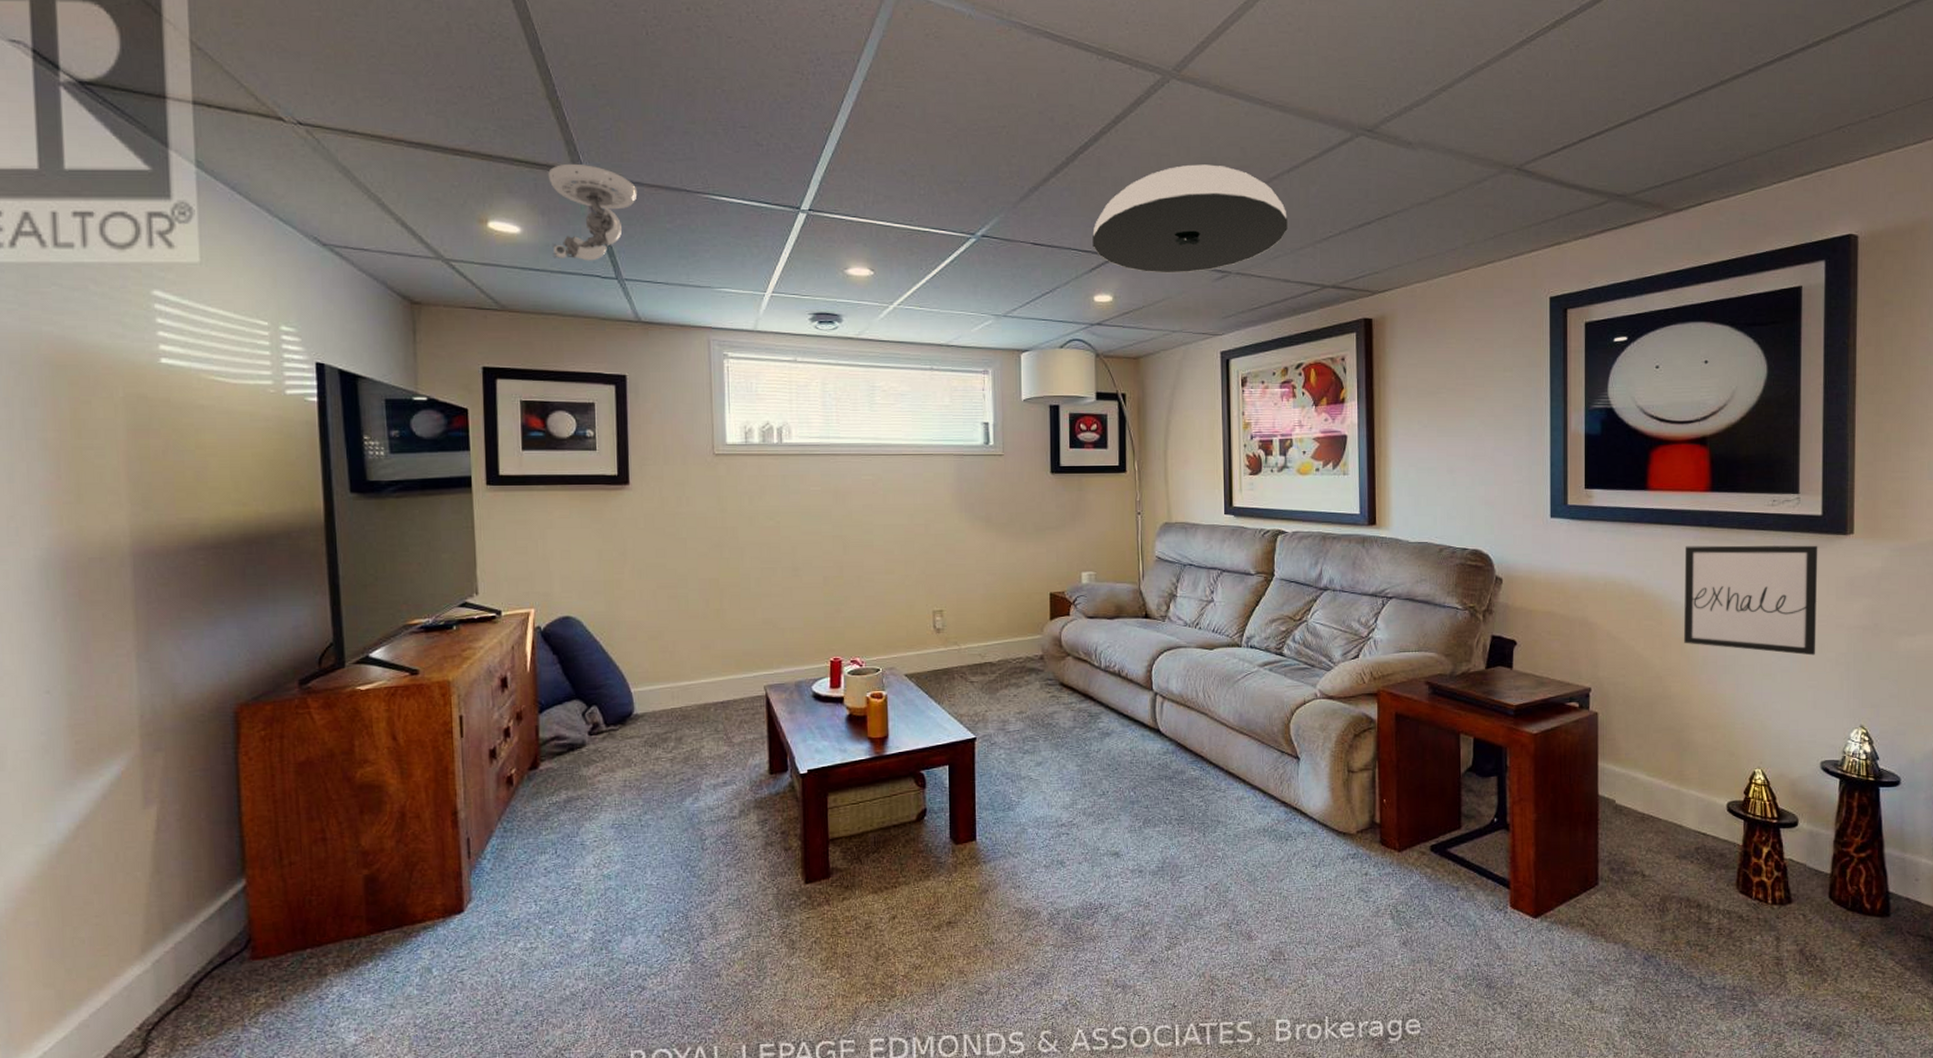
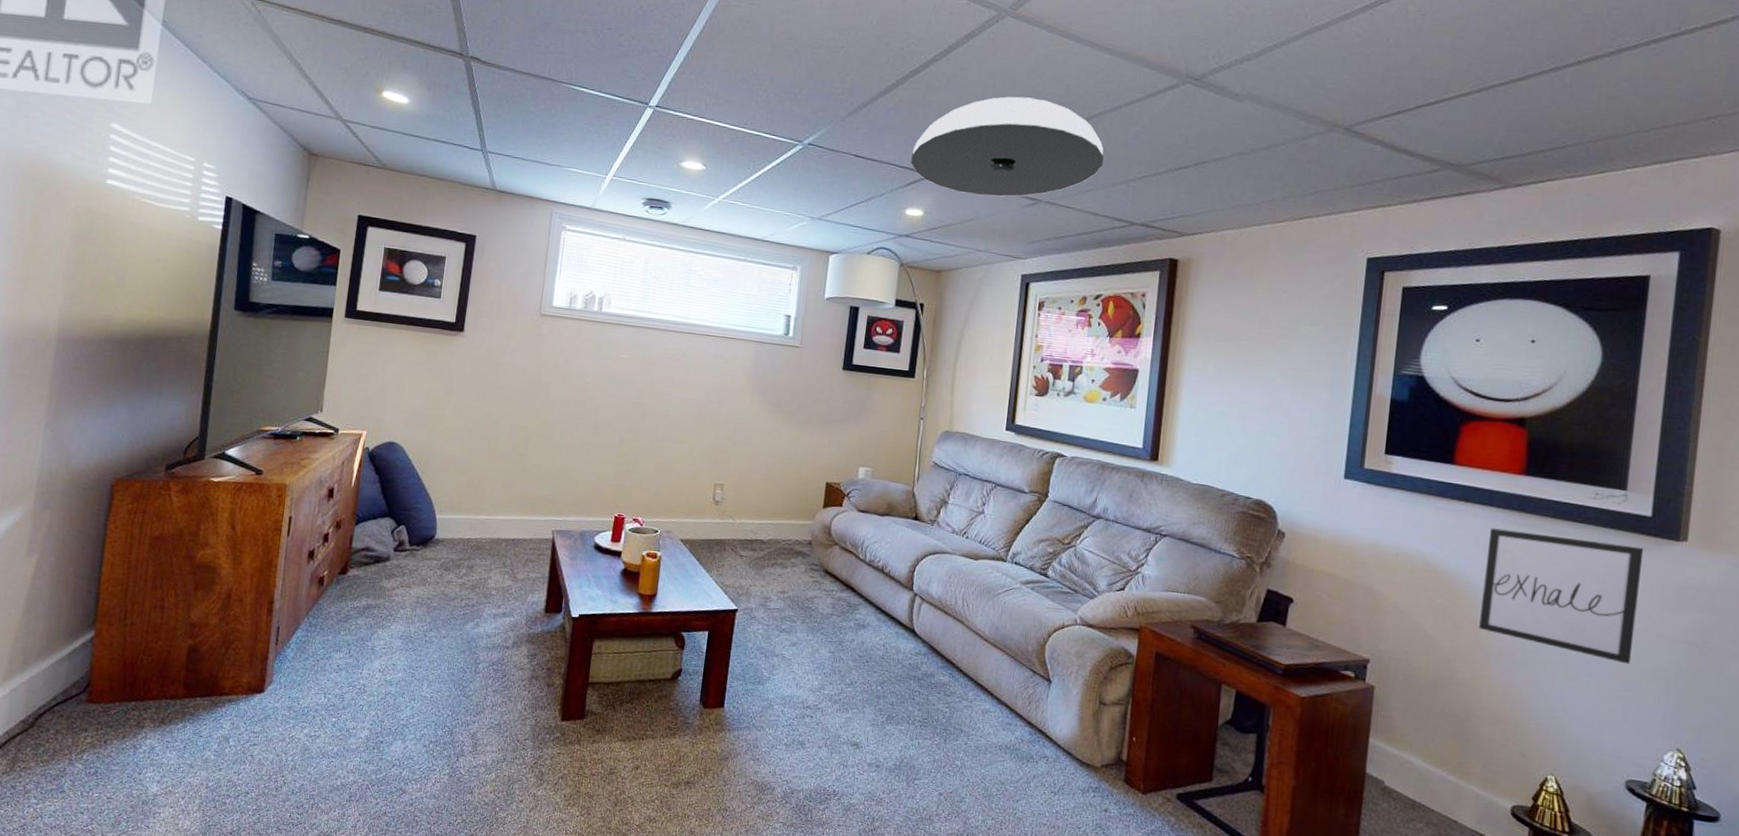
security camera: present [548,163,638,261] -> none [431,47,511,133]

